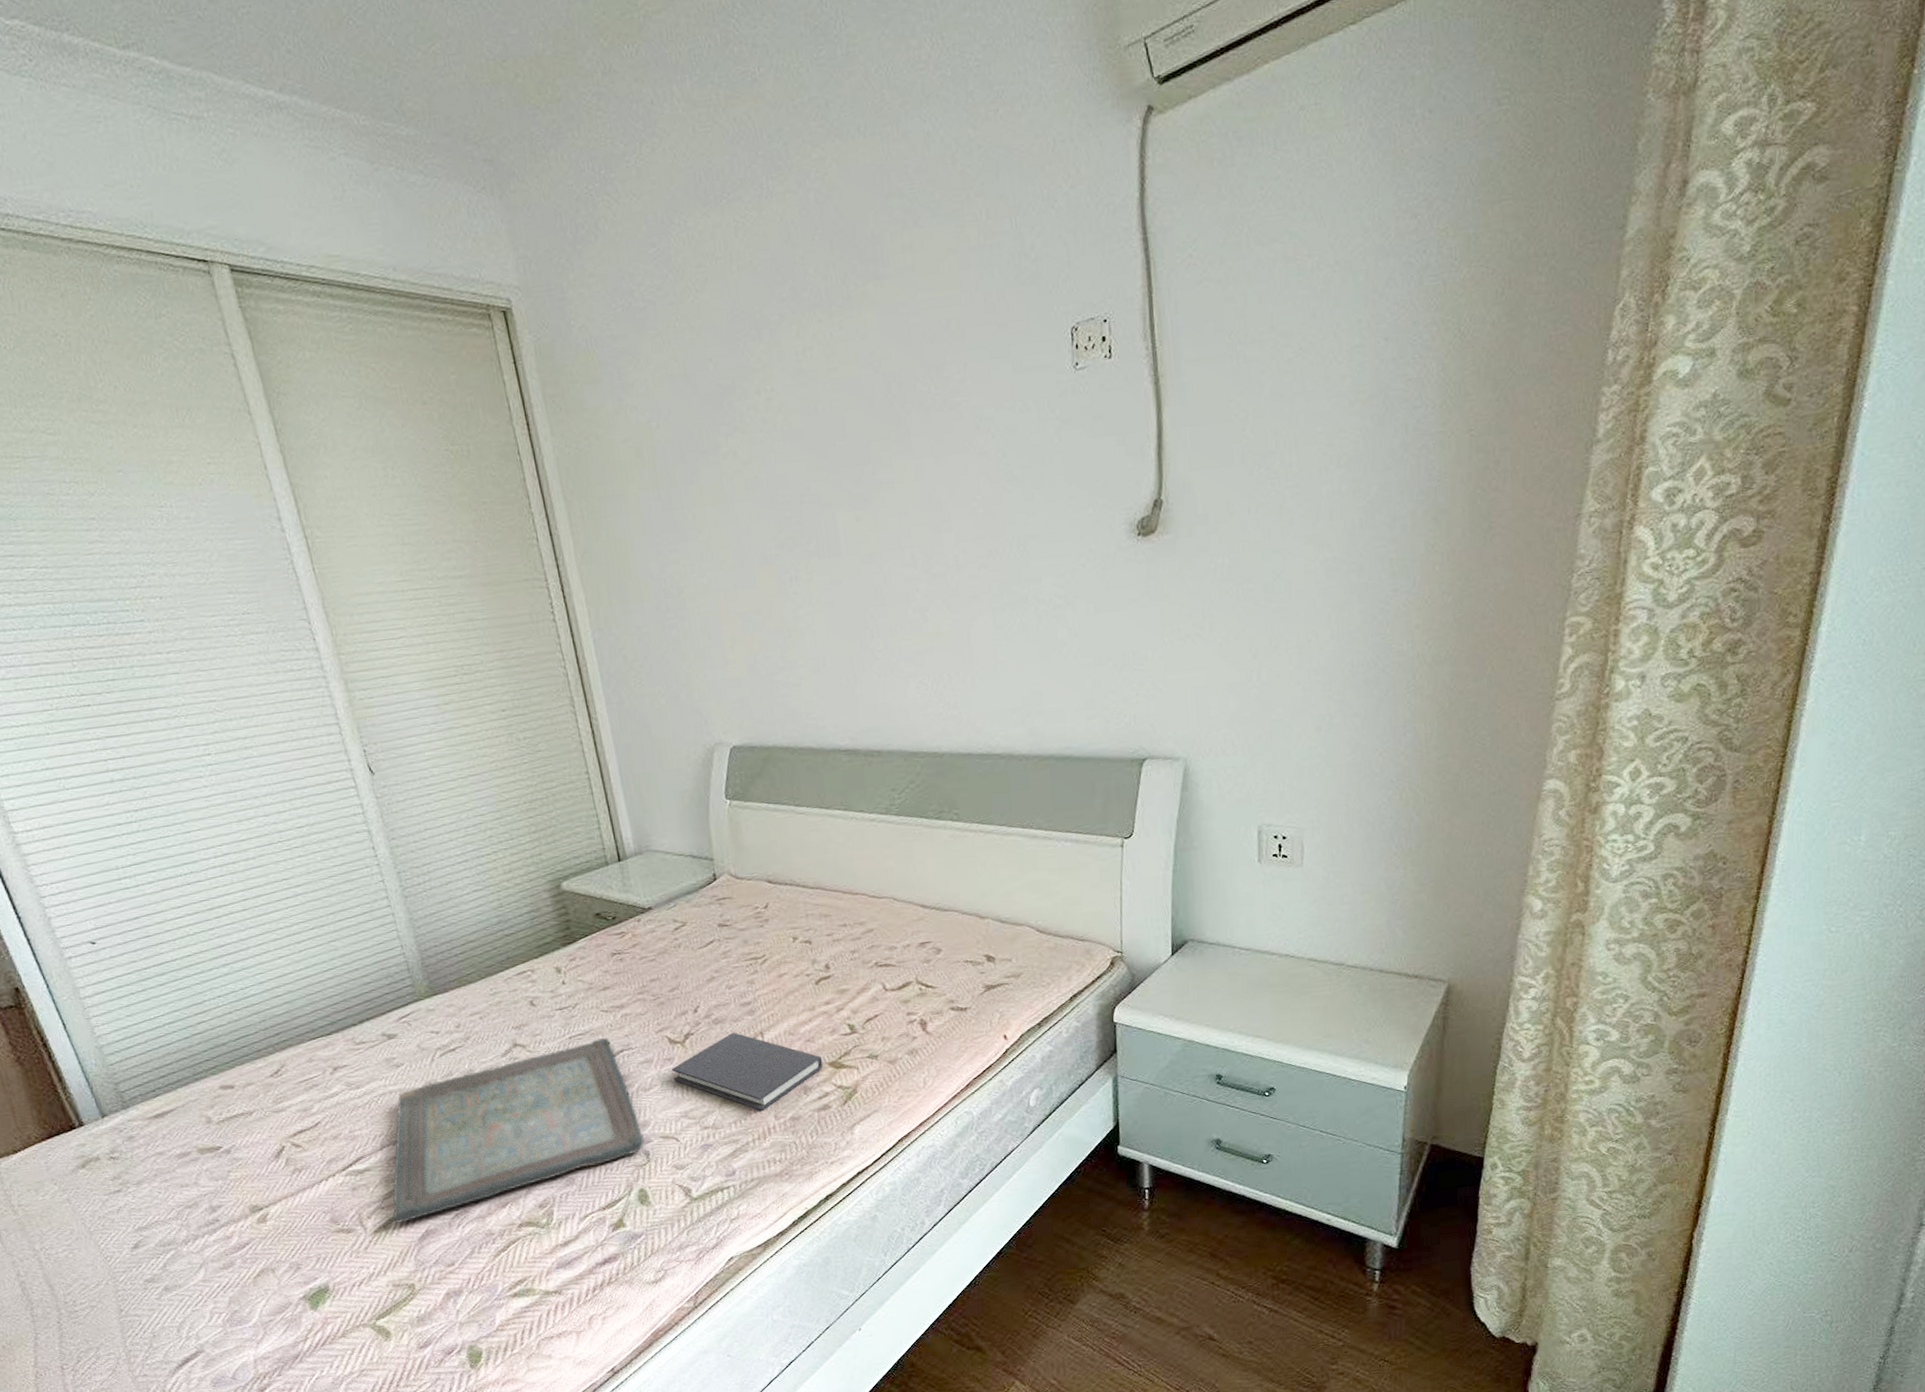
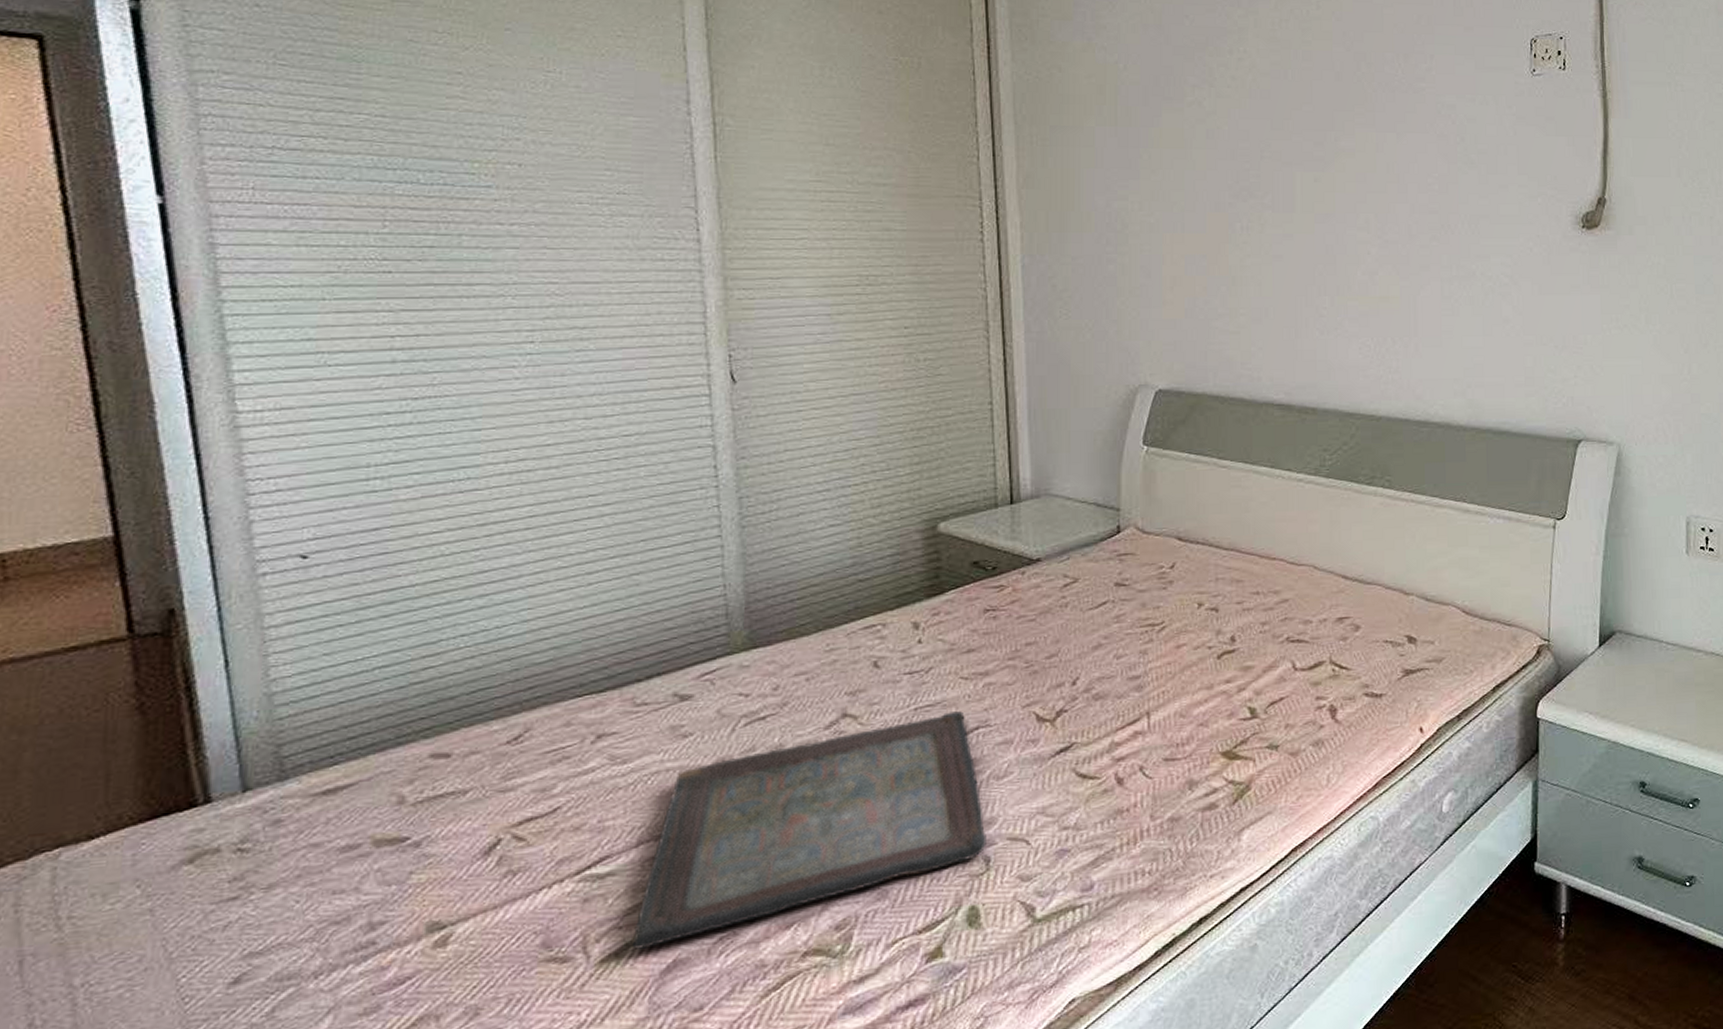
diary: present [671,1032,824,1111] -> none [1033,710,1215,808]

